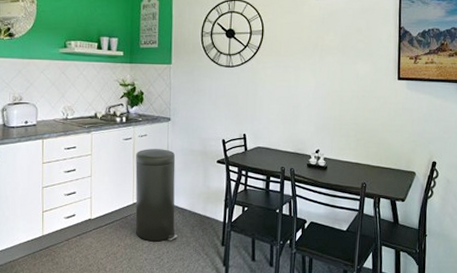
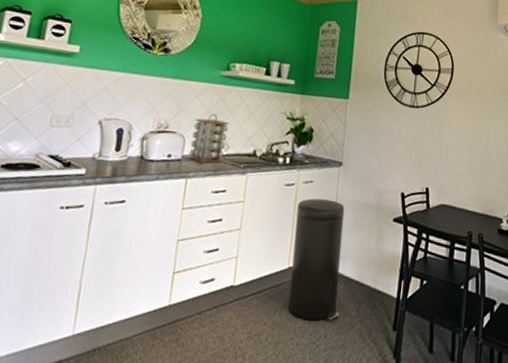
spice rack: none [42,85,72,126] -> present [189,113,229,164]

